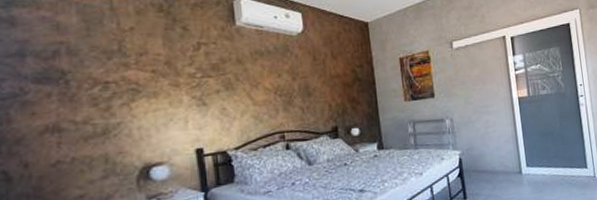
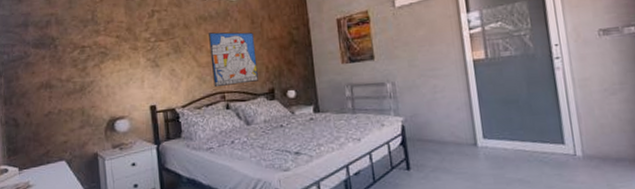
wall art: none [266,68,321,127] -> present [209,32,258,88]

